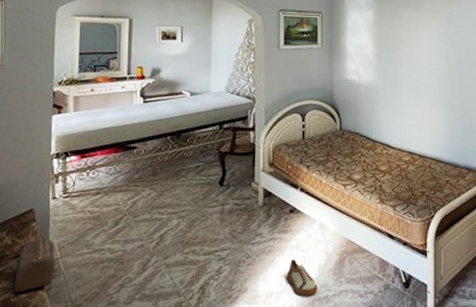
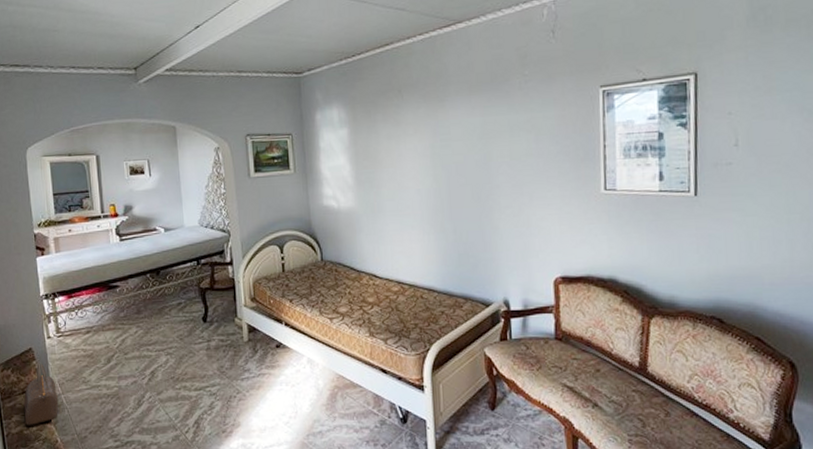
shoe: present [286,259,318,296] -> none [278,394,312,430]

